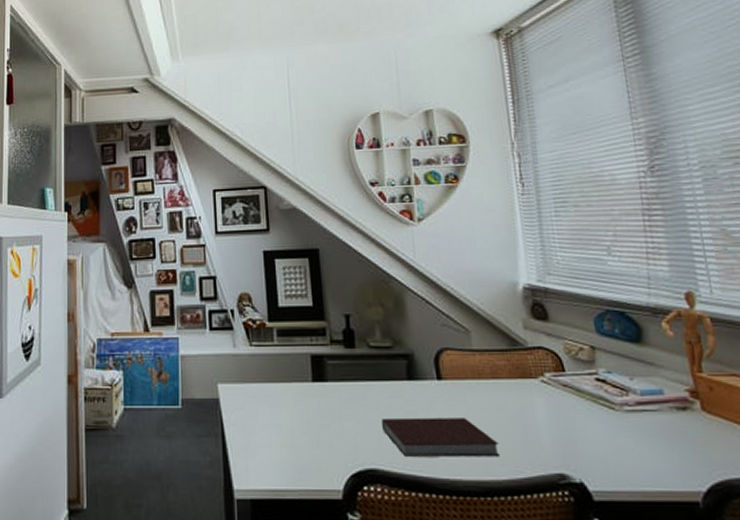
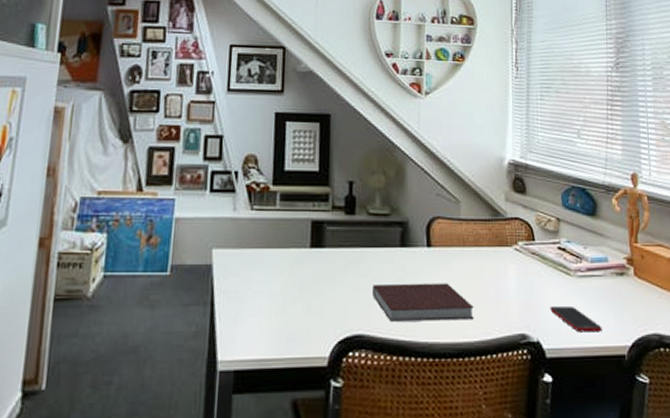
cell phone: none [593,443,665,475] -> present [550,305,602,333]

